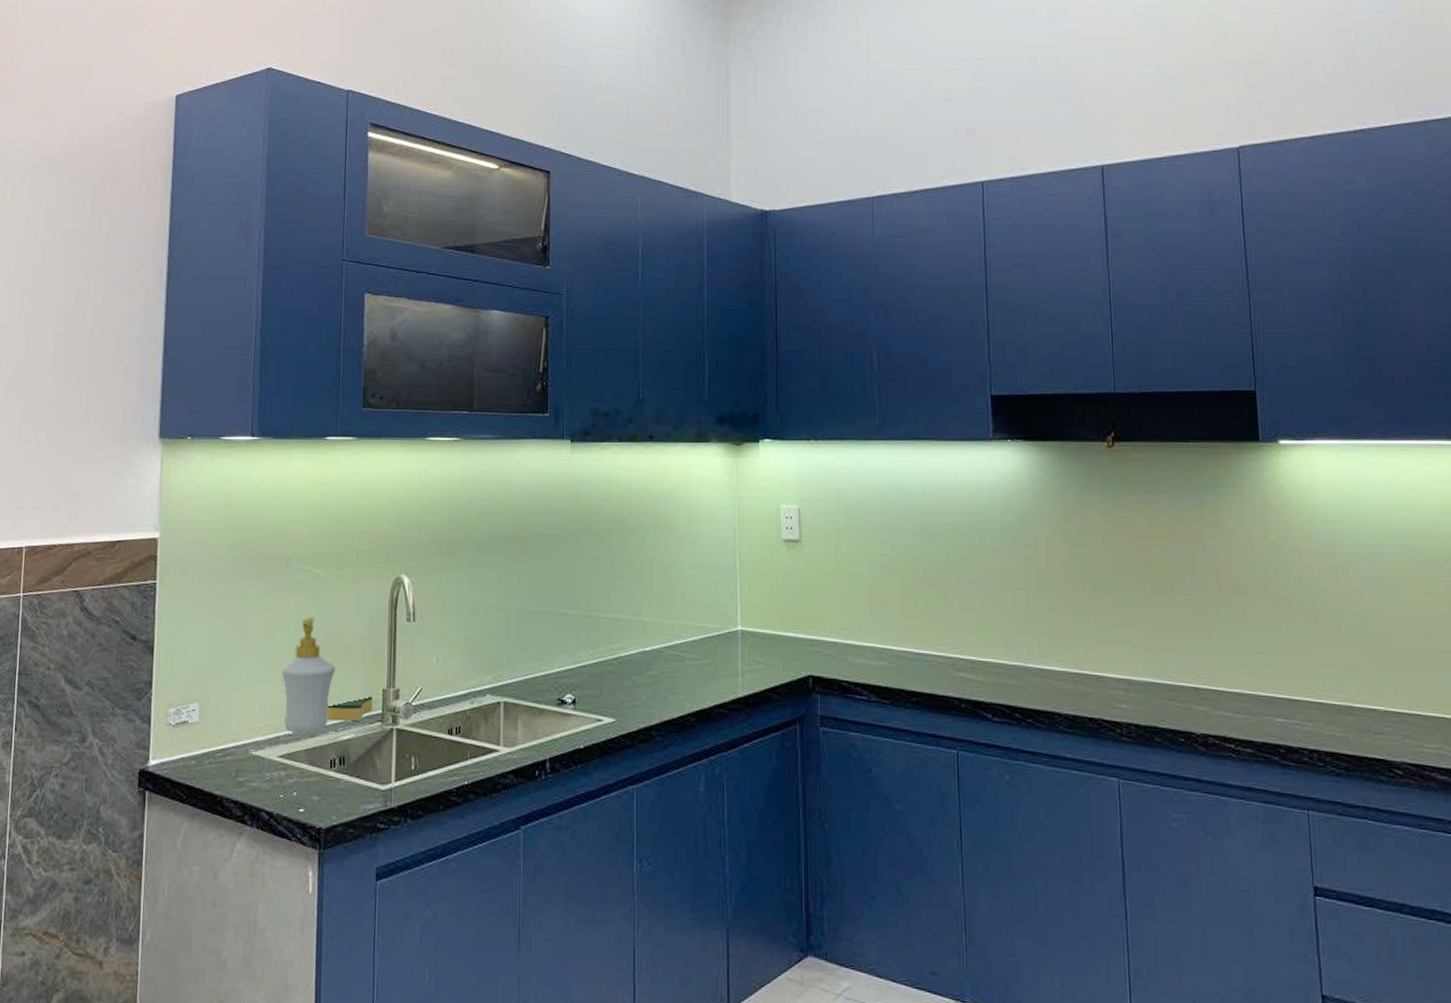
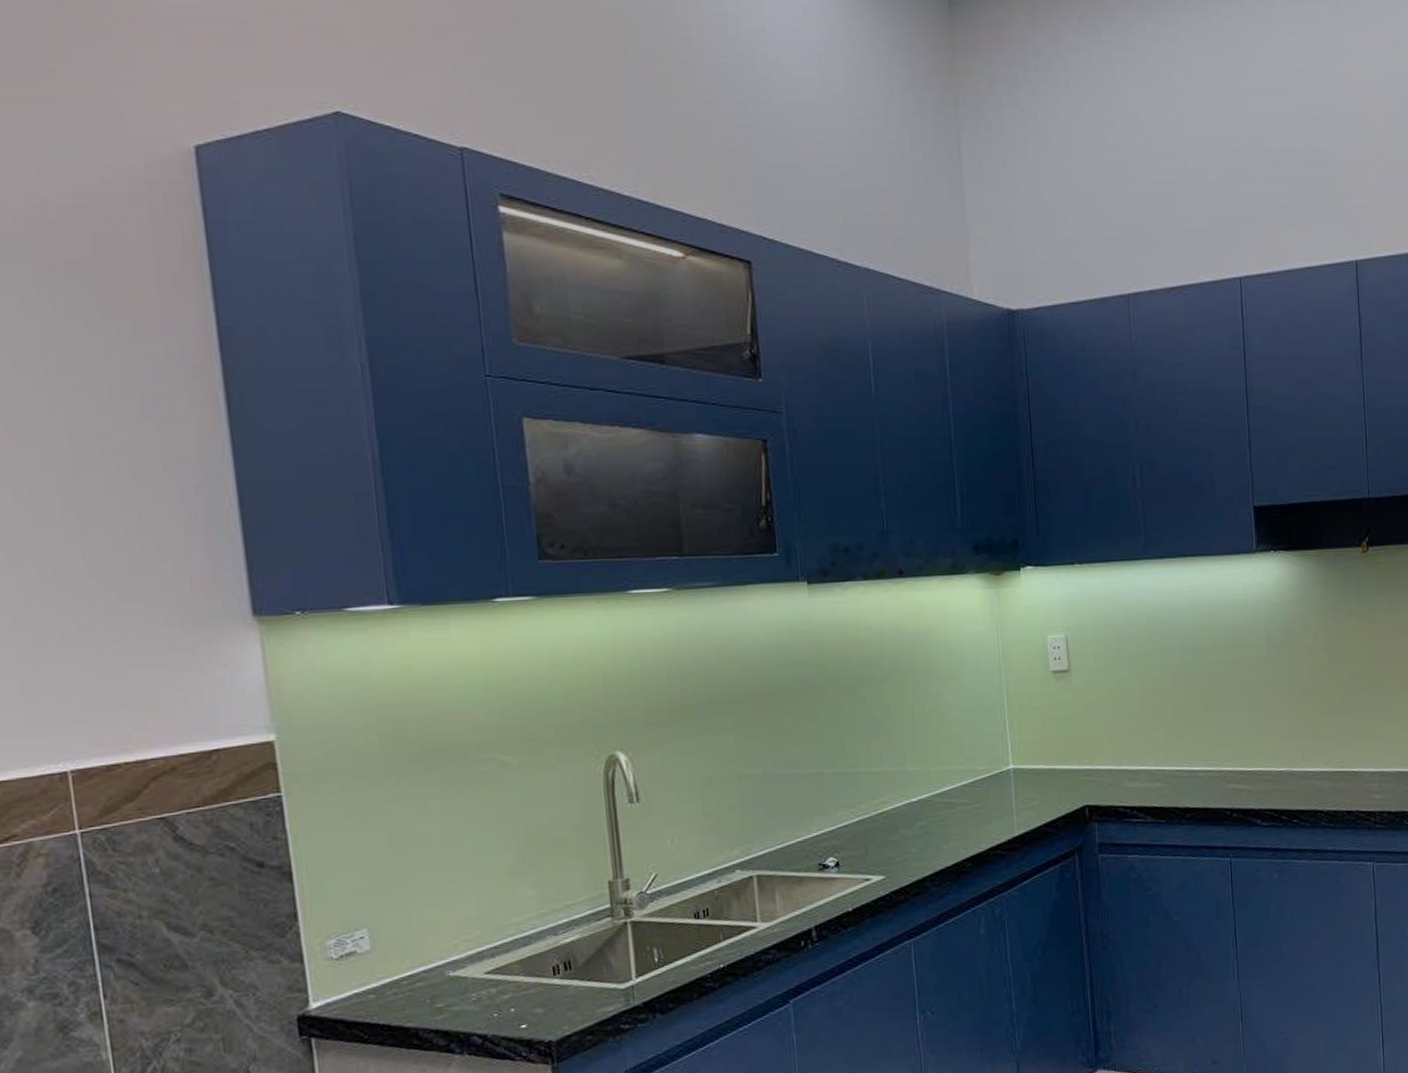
soap bottle: present [279,616,336,735] -> none [471,811,545,946]
sponge: present [326,694,372,722] -> none [539,889,598,925]

